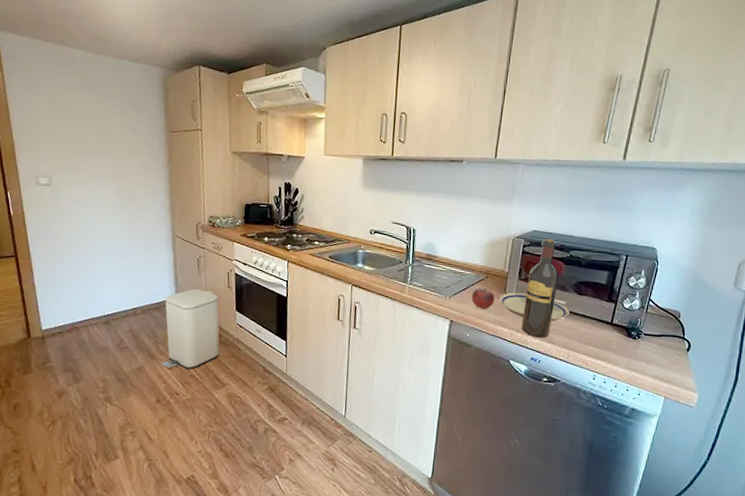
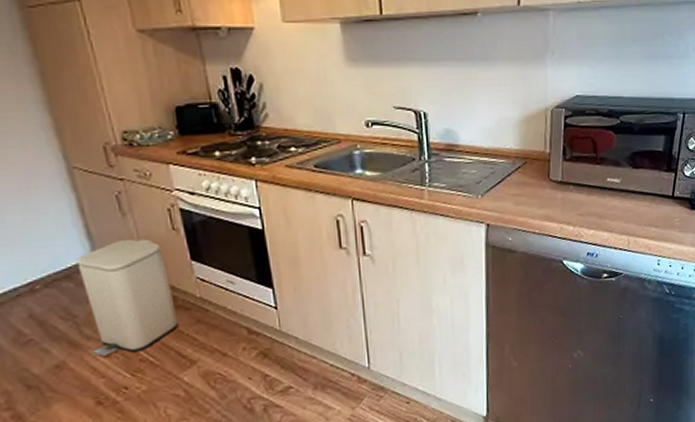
fruit: present [471,288,495,310] -> none [509,177,537,204]
plate: present [499,292,570,322] -> none [543,175,626,207]
wine bottle: present [521,238,559,338] -> none [572,103,610,228]

